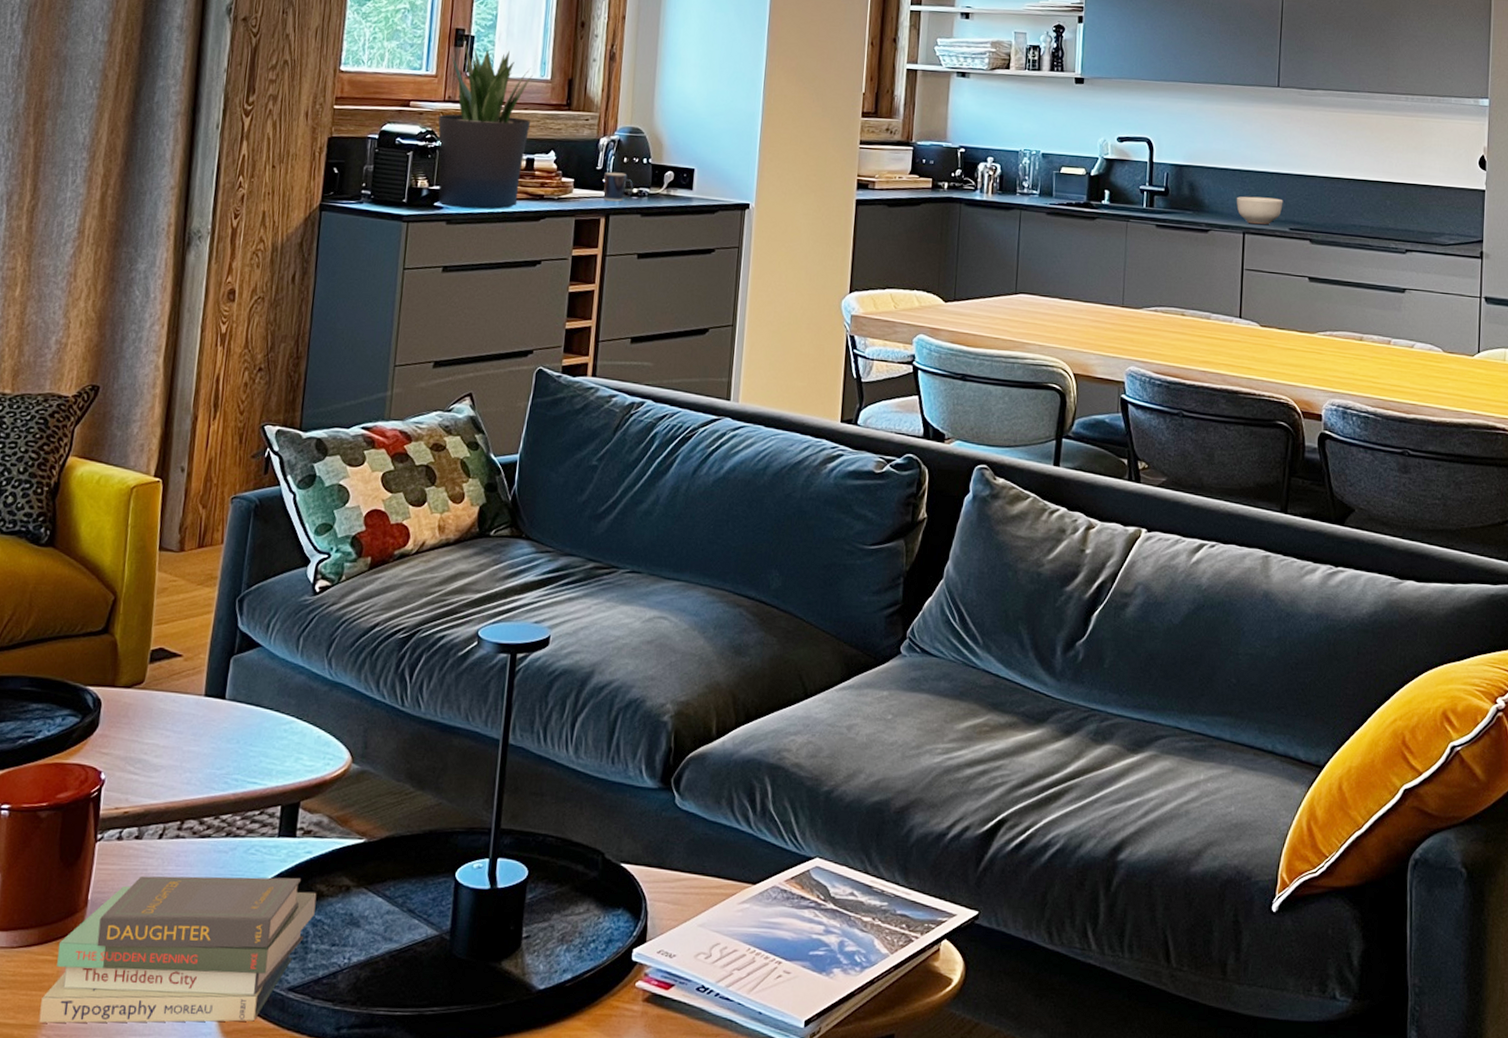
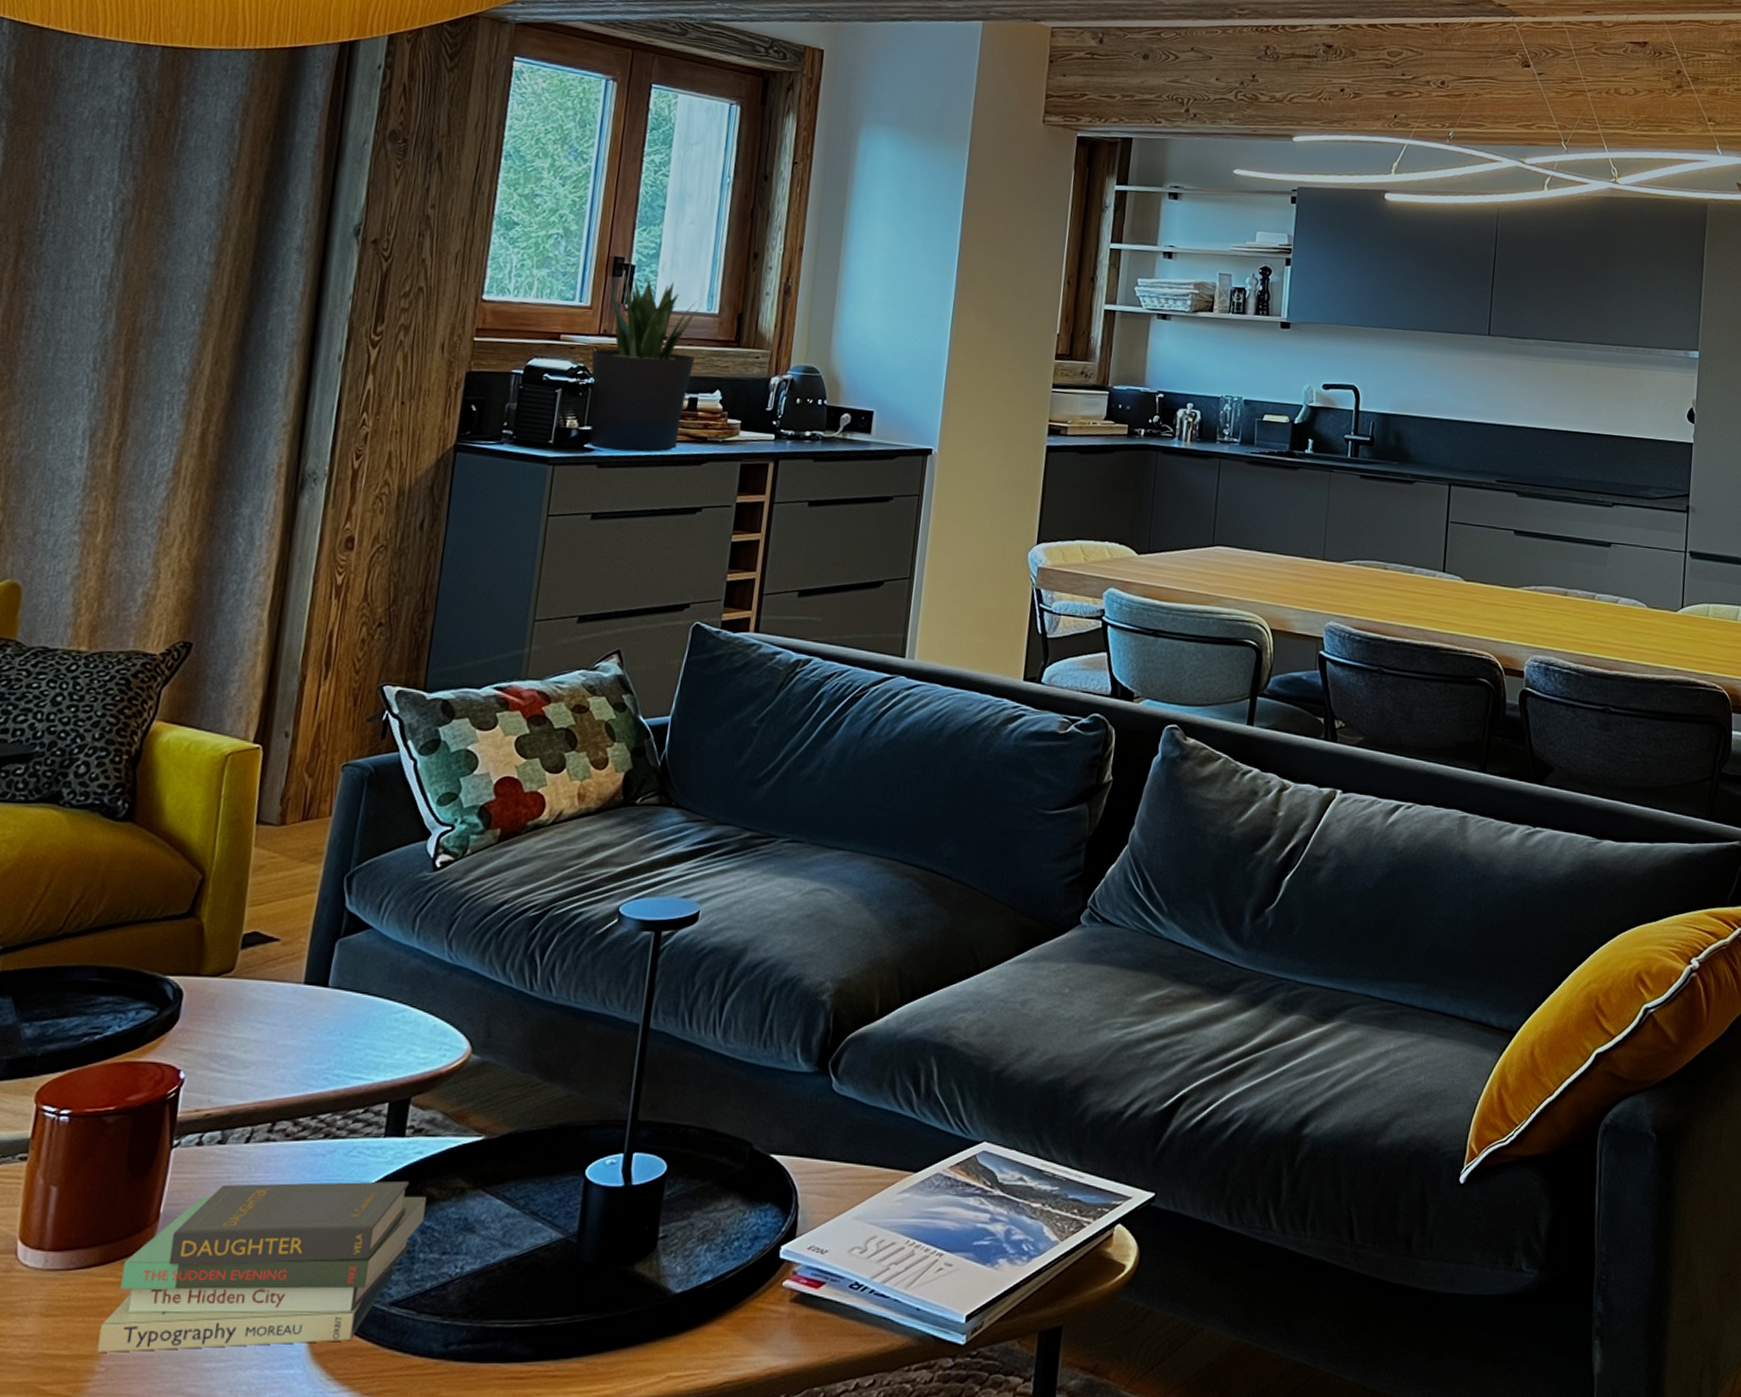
mug: present [603,172,634,202] -> none [772,413,807,446]
bowl: present [1236,196,1284,225] -> none [1443,447,1491,477]

